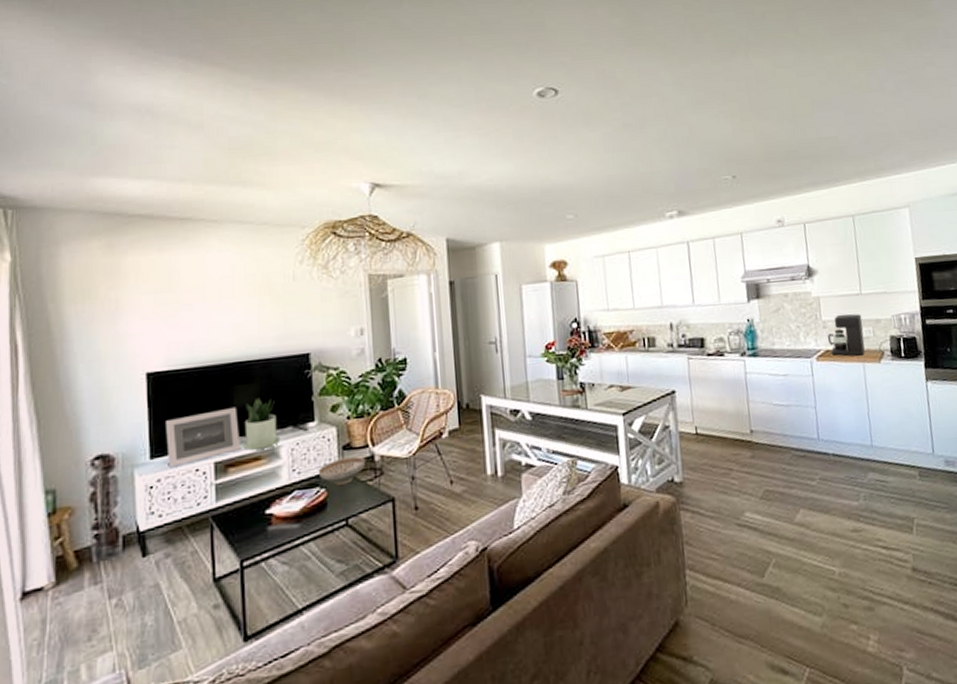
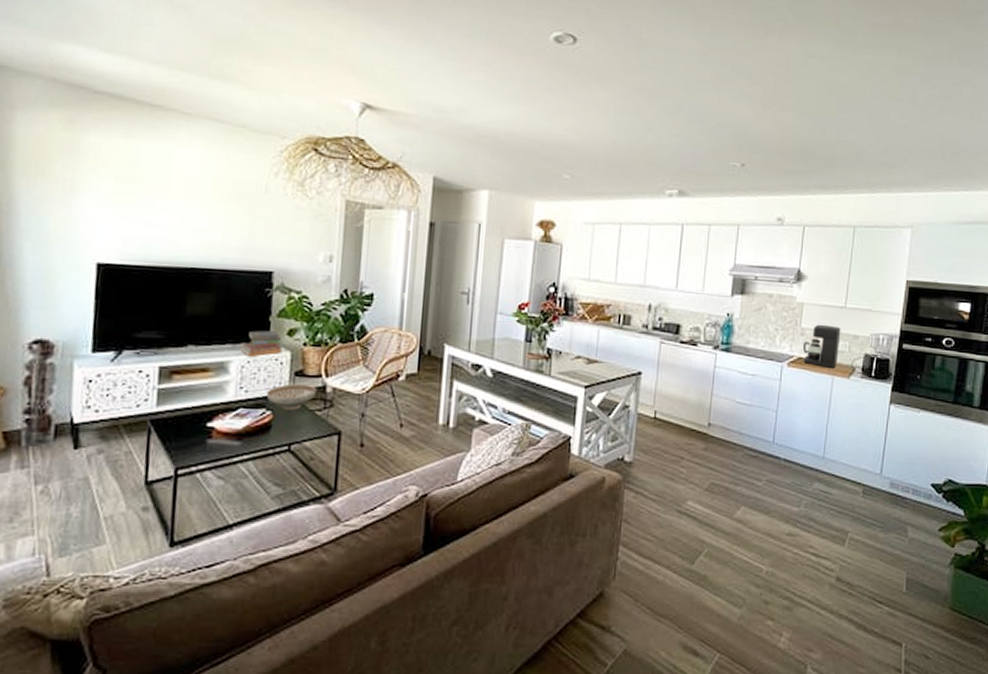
picture frame: present [166,406,240,468] -> none [110,313,190,365]
planter: present [243,397,281,450] -> none [191,308,232,361]
books: none [288,408,328,440] -> present [240,330,282,358]

